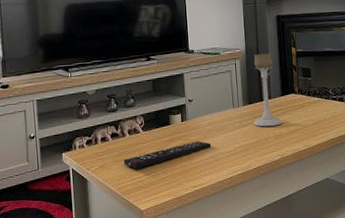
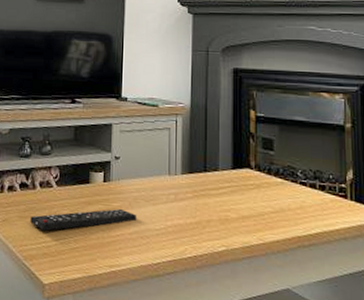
candle holder: present [253,53,283,127] -> none [193,112,232,207]

